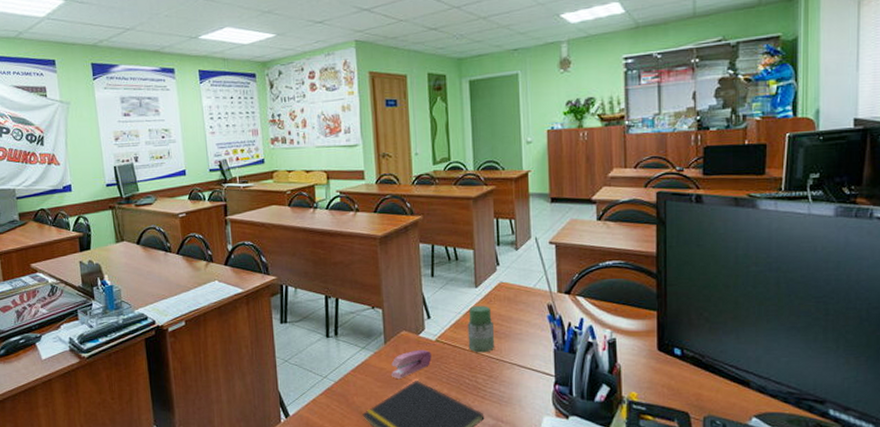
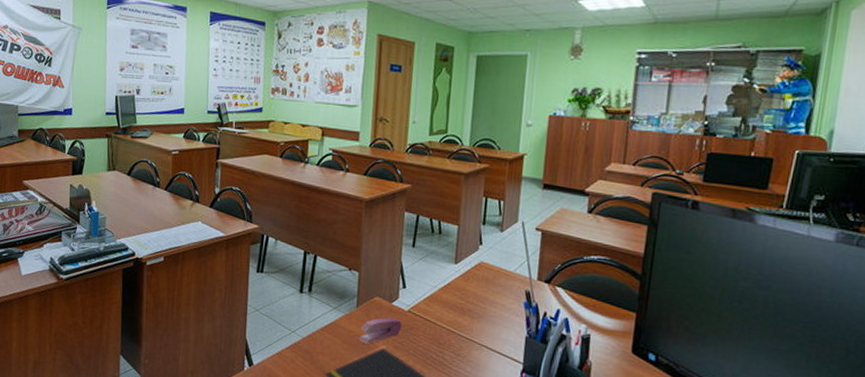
jar: present [467,305,495,353] -> none [440,281,468,330]

